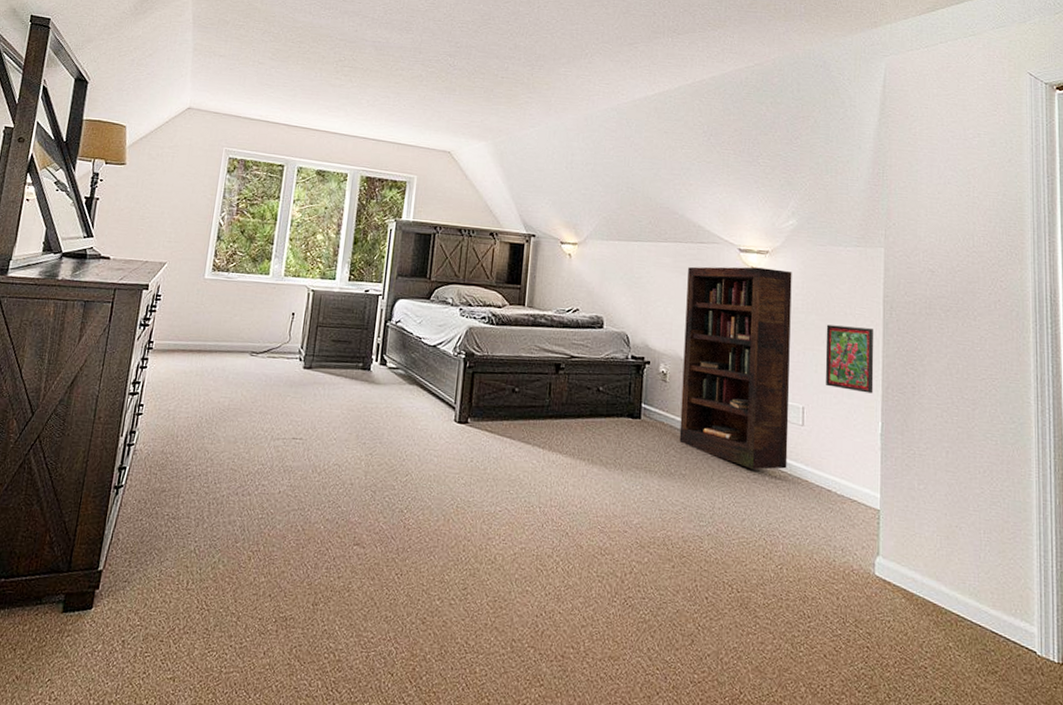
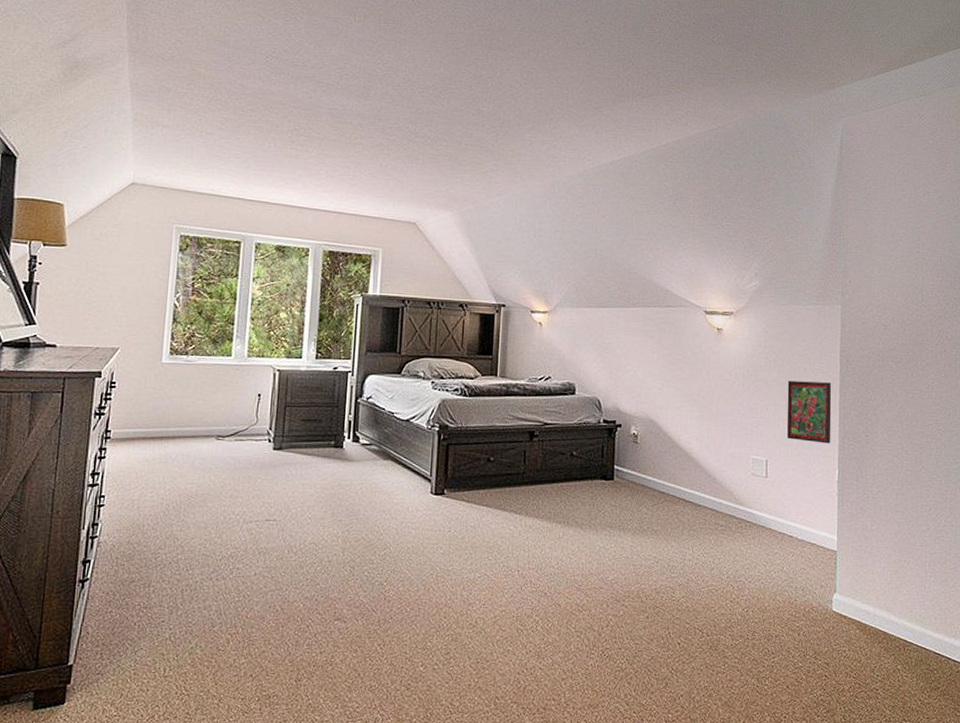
bookcase: present [679,266,792,470] -> none [651,328,756,522]

